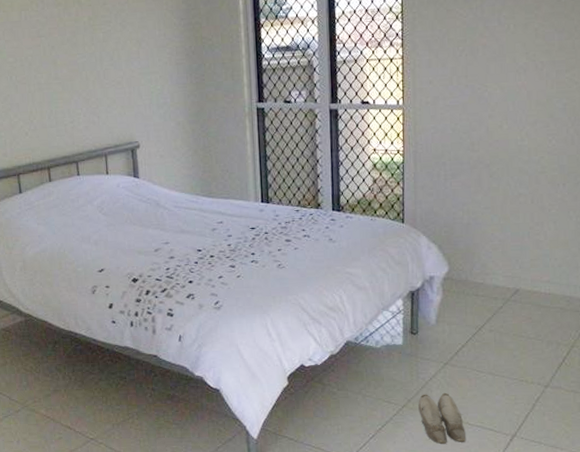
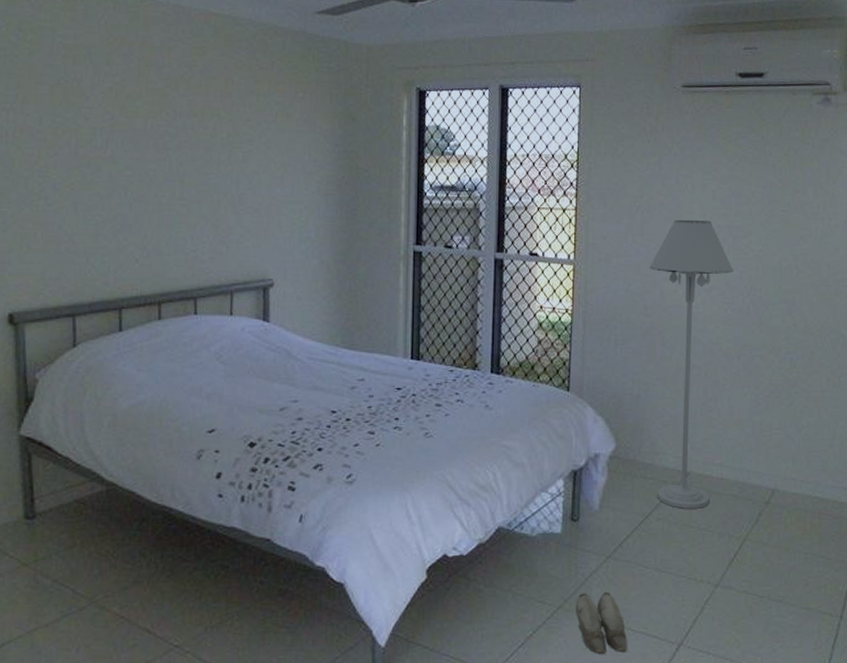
floor lamp: none [475,58,557,321] -> present [649,219,734,509]

